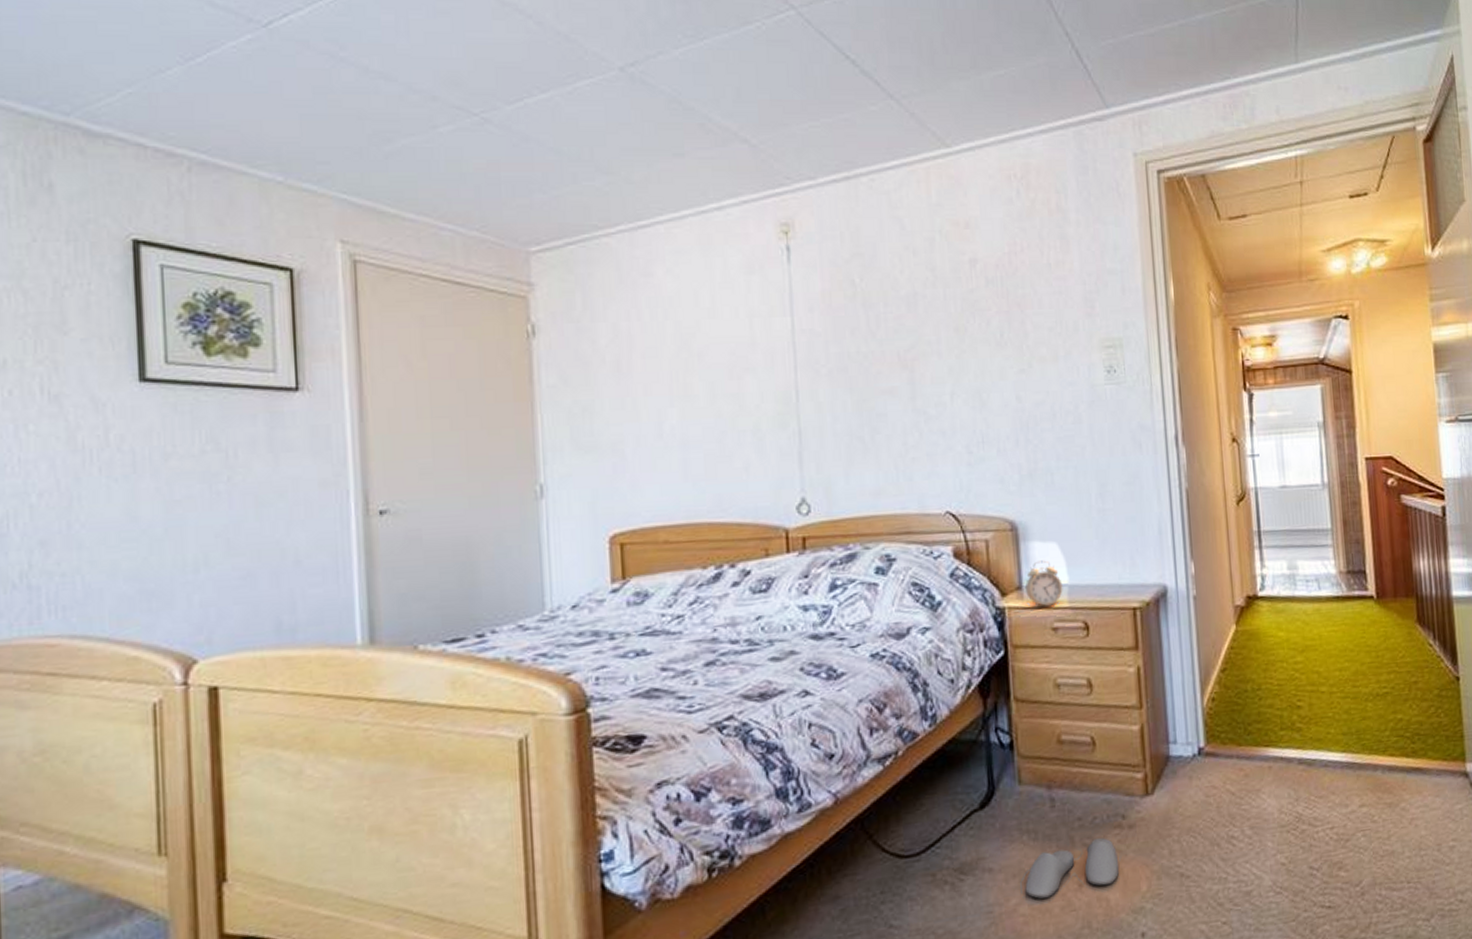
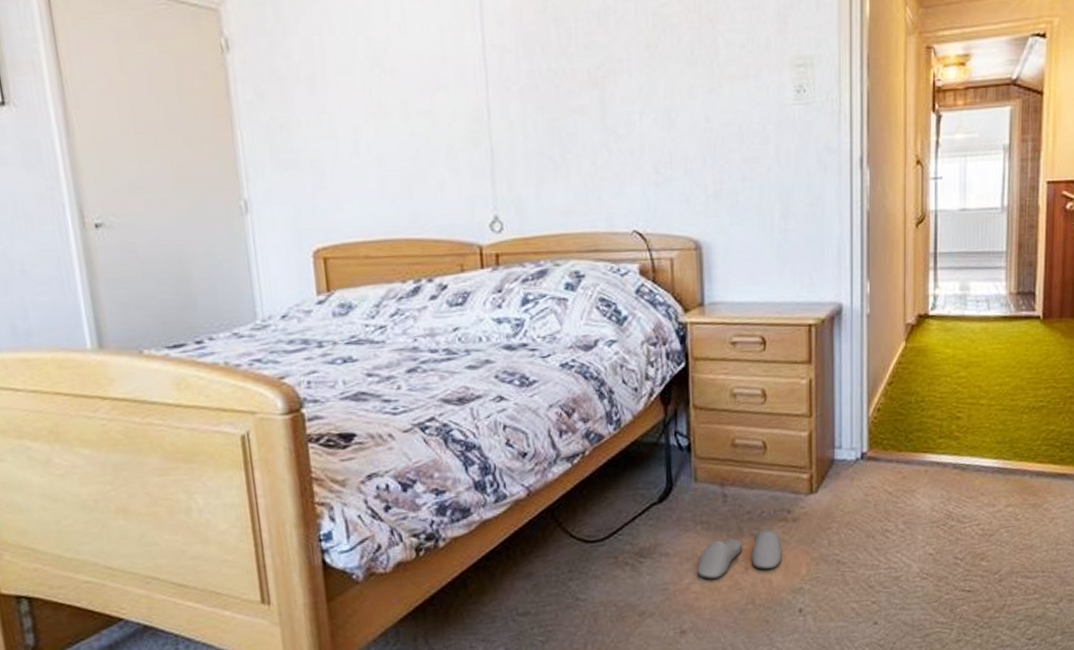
alarm clock: present [1026,560,1063,607] -> none [707,278,743,322]

